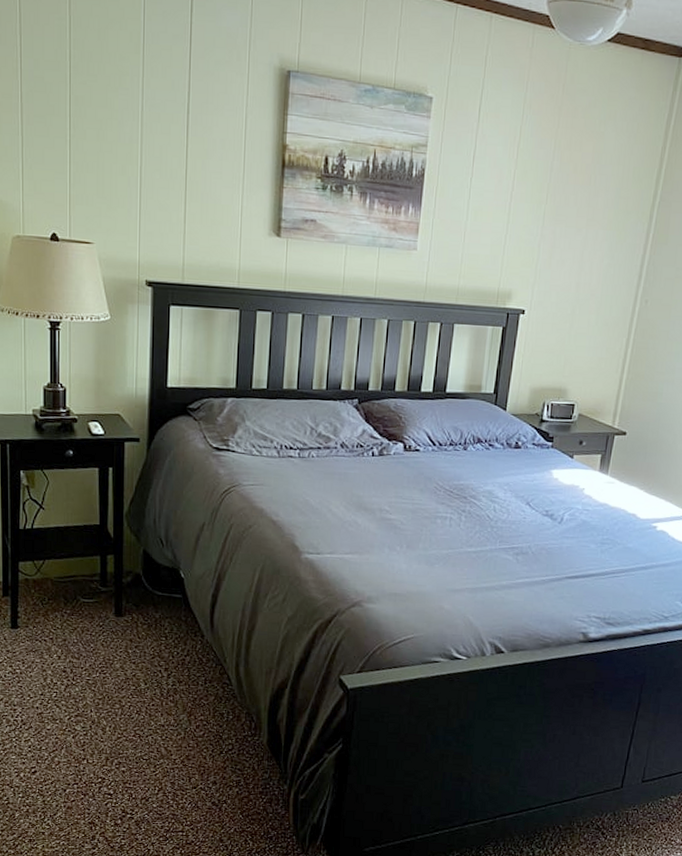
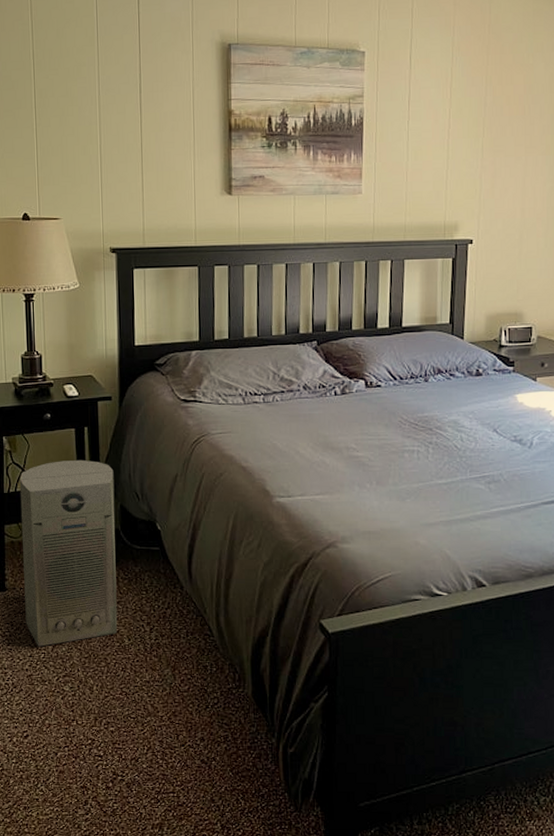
air purifier: none [37,500,138,686] -> present [19,459,118,647]

